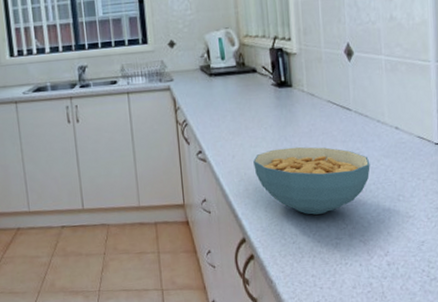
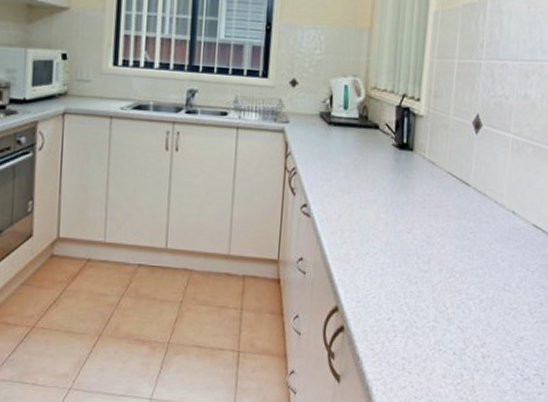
cereal bowl: present [253,146,370,215] -> none [359,214,481,292]

